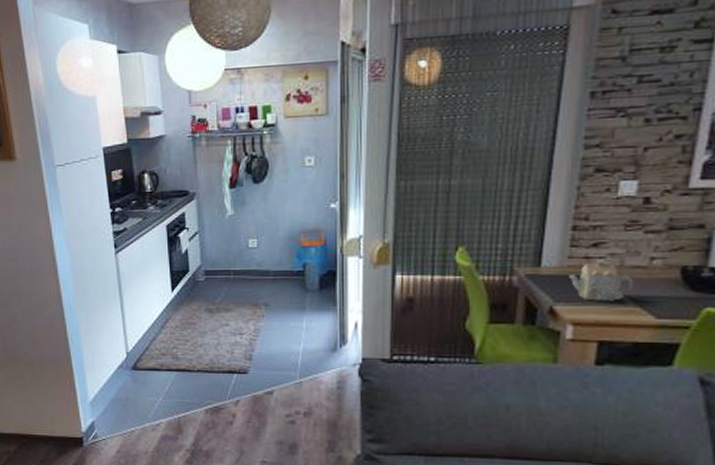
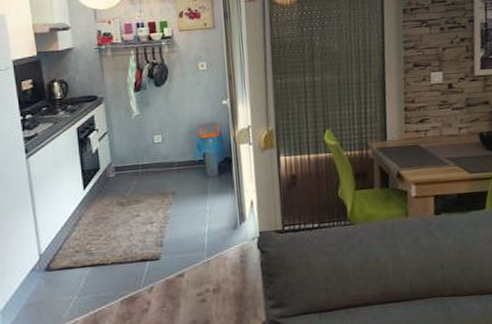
teapot: present [569,258,635,301] -> none [407,131,452,165]

